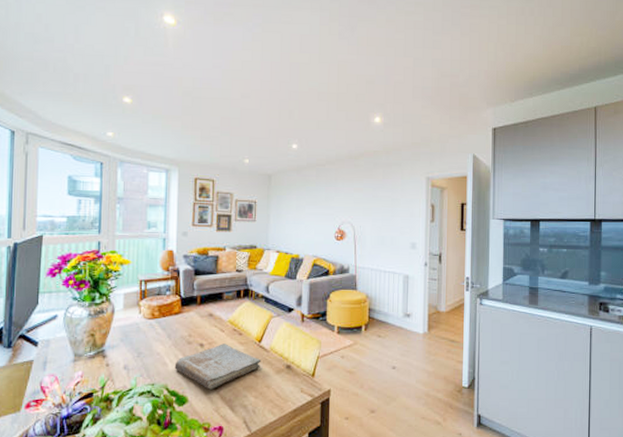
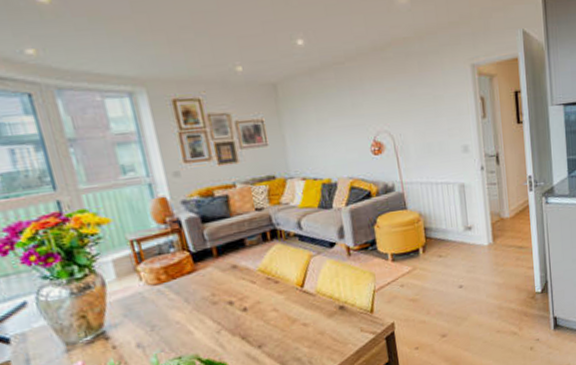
book: present [174,344,262,390] -> none [201,296,309,350]

